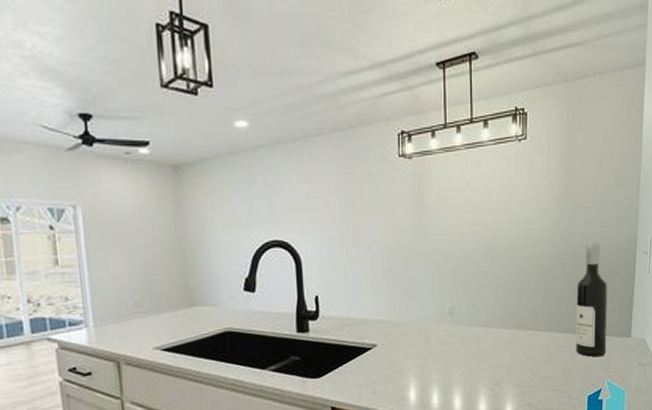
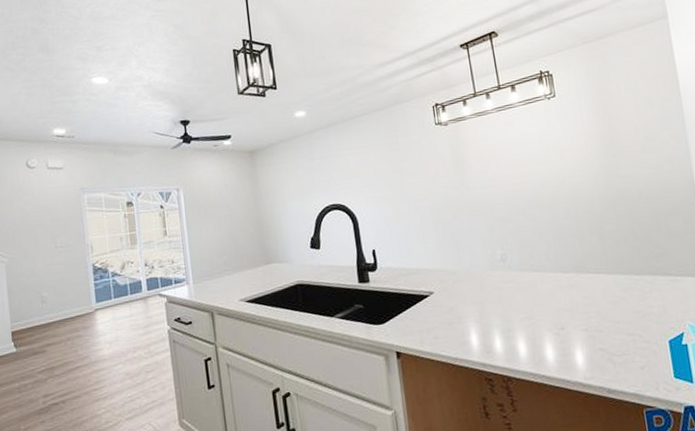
bottle: present [575,243,608,357] -> none [633,184,682,299]

